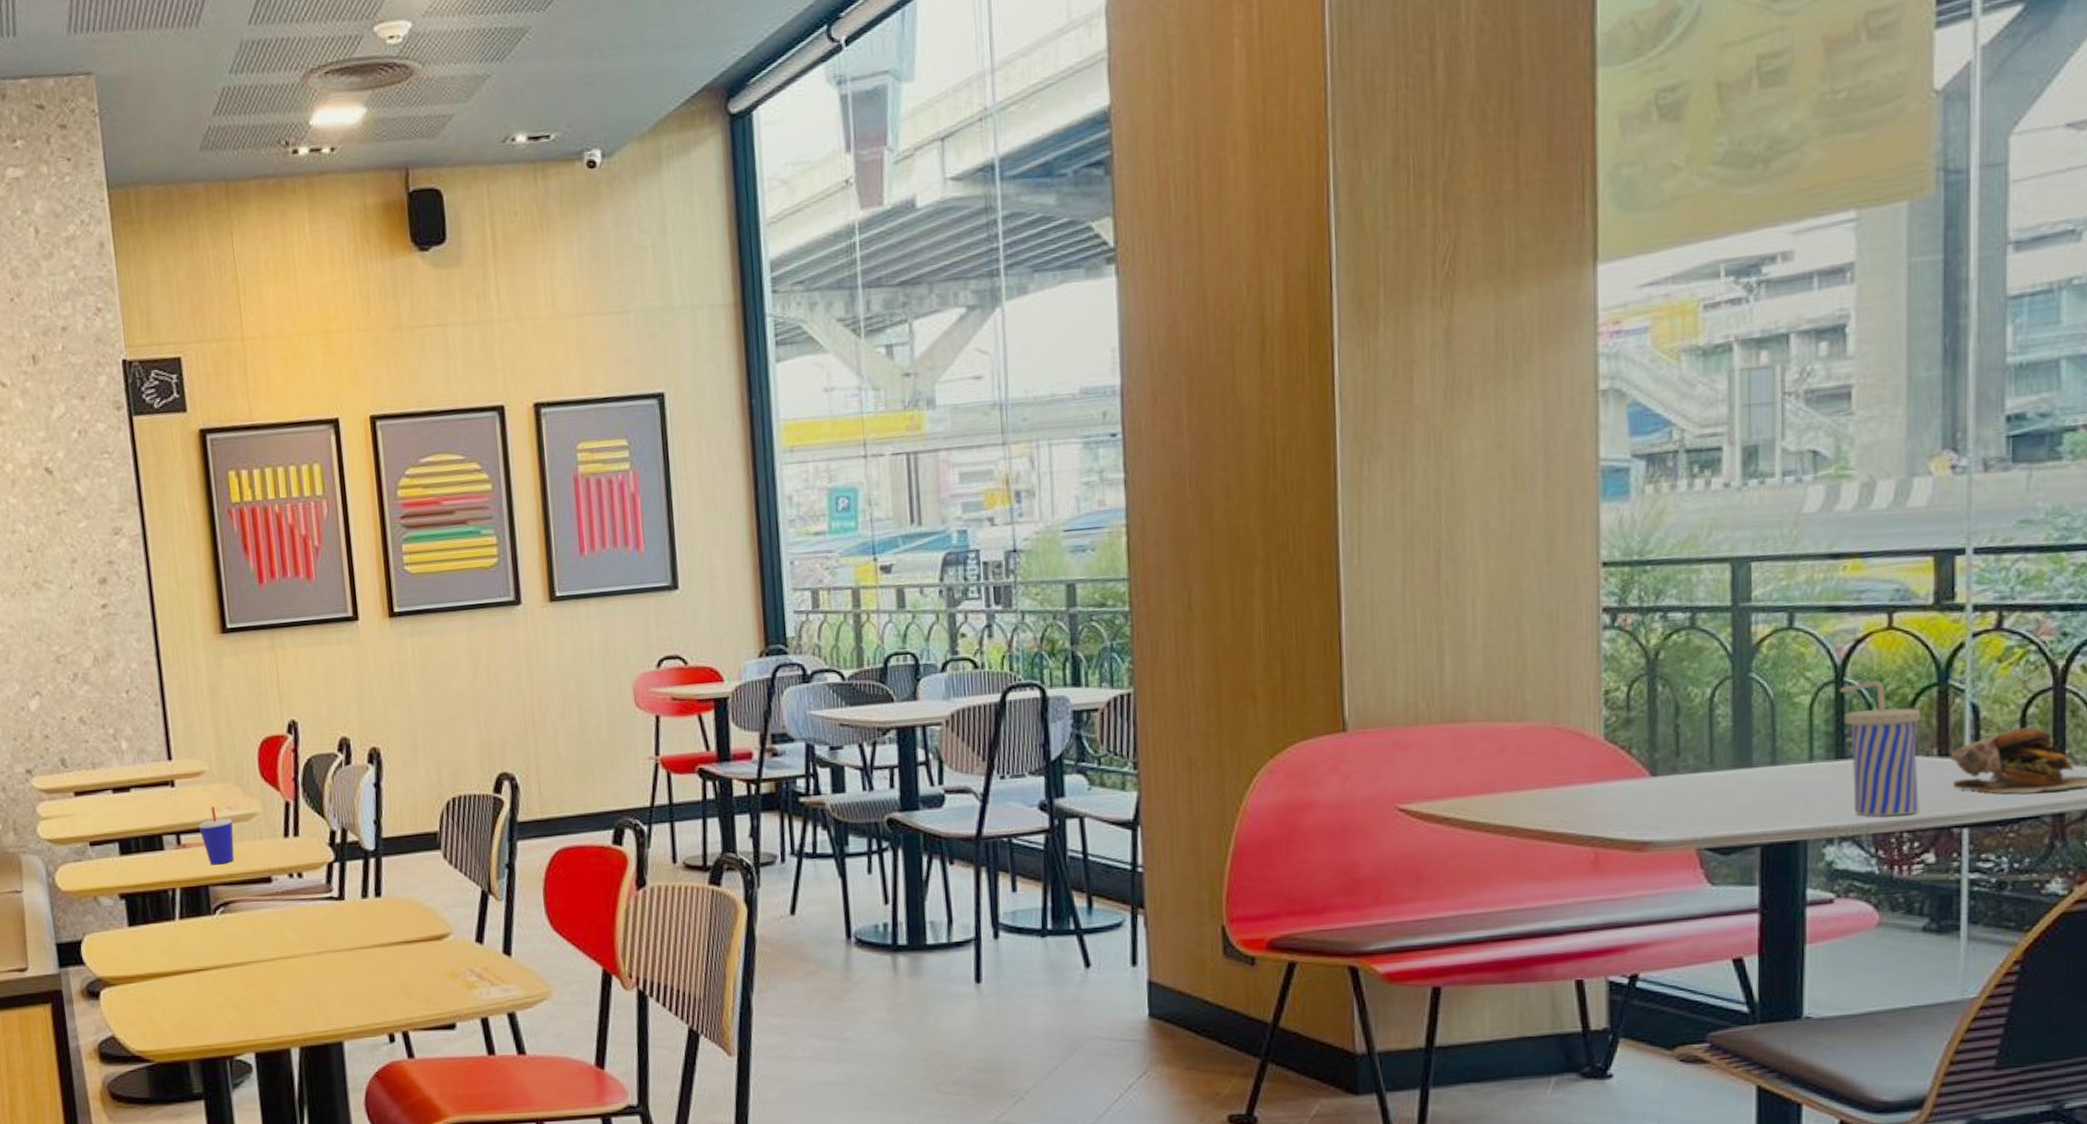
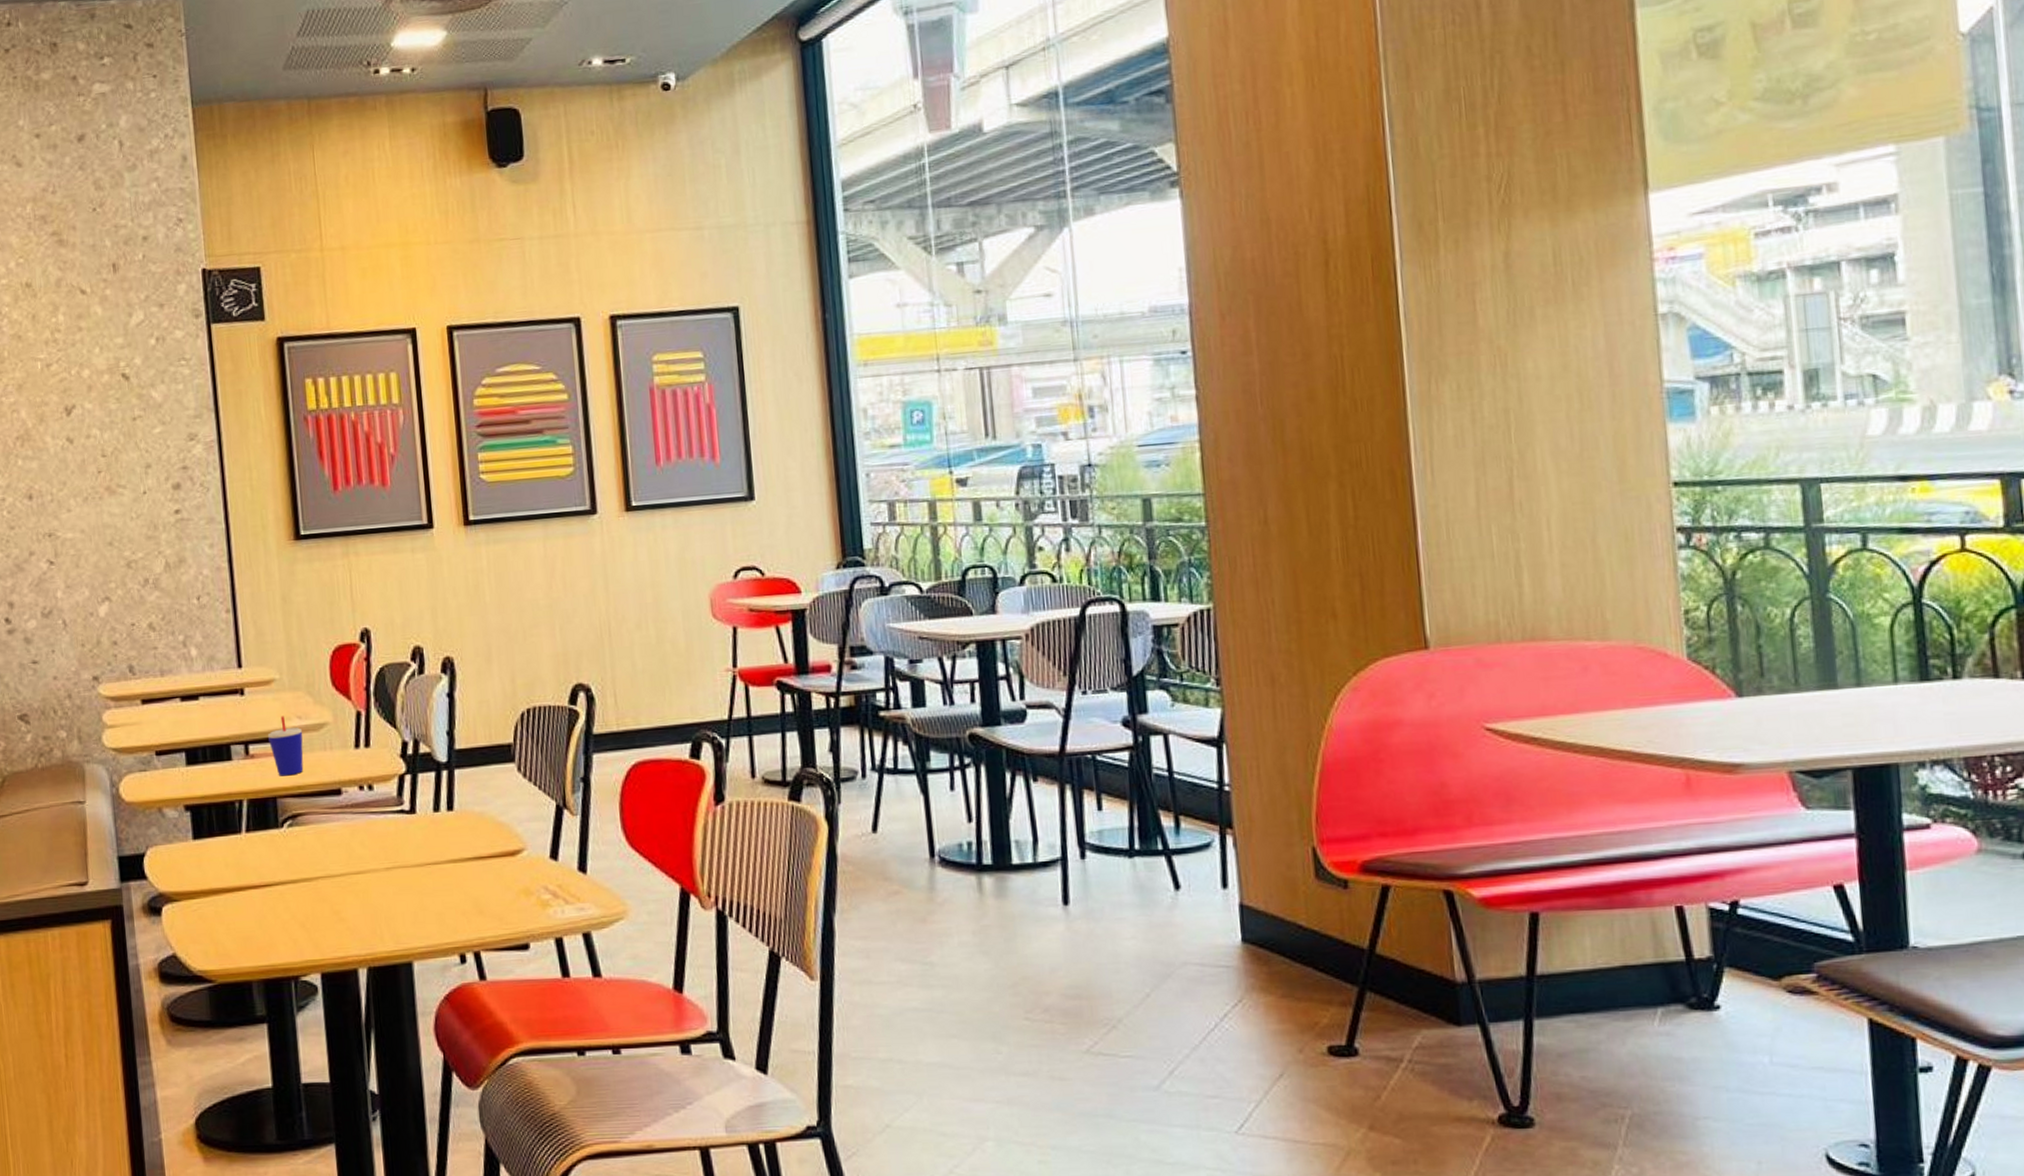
beverage cup: present [1839,681,1920,816] -> none [1917,602,2009,740]

